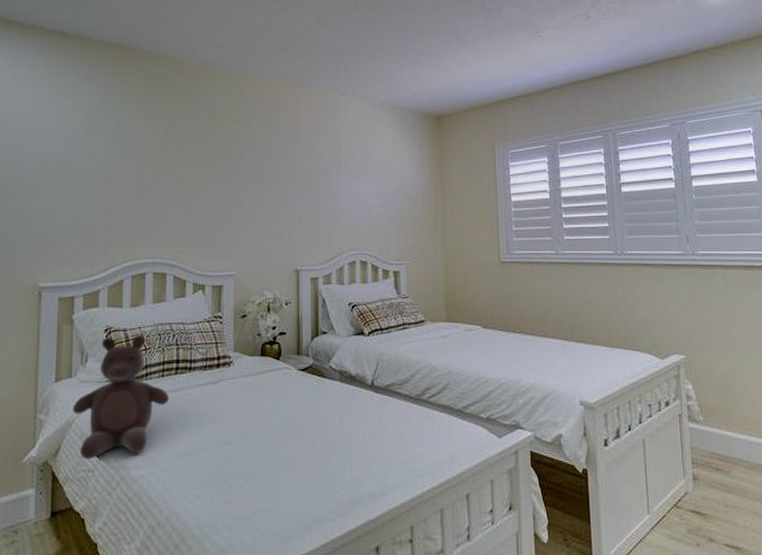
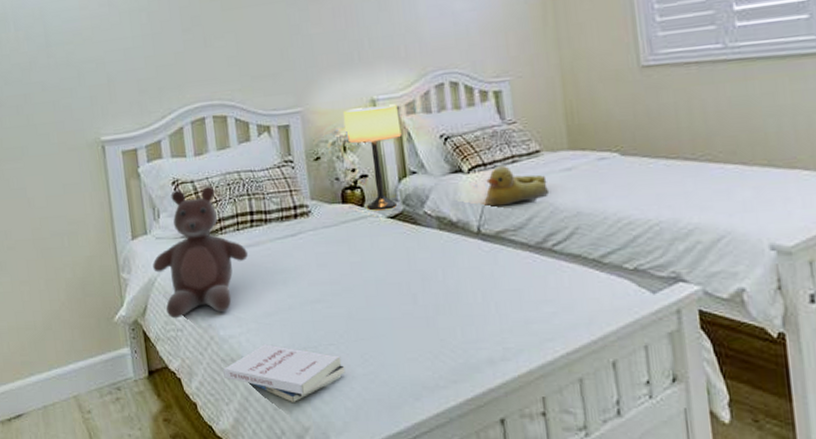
books: none [129,483,247,540] -> present [223,344,346,403]
table lamp: none [270,274,318,364] -> present [343,104,402,211]
rubber duck: none [378,330,428,364] -> present [484,165,549,207]

